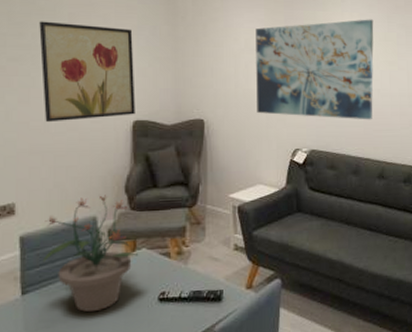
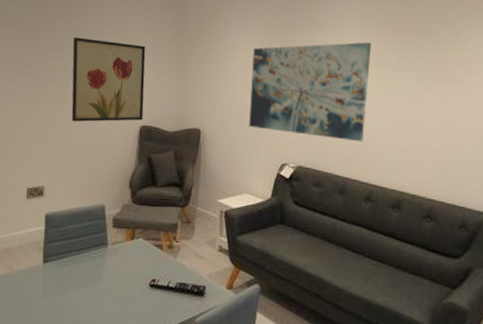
potted plant: present [42,195,139,312] -> none [61,187,137,286]

